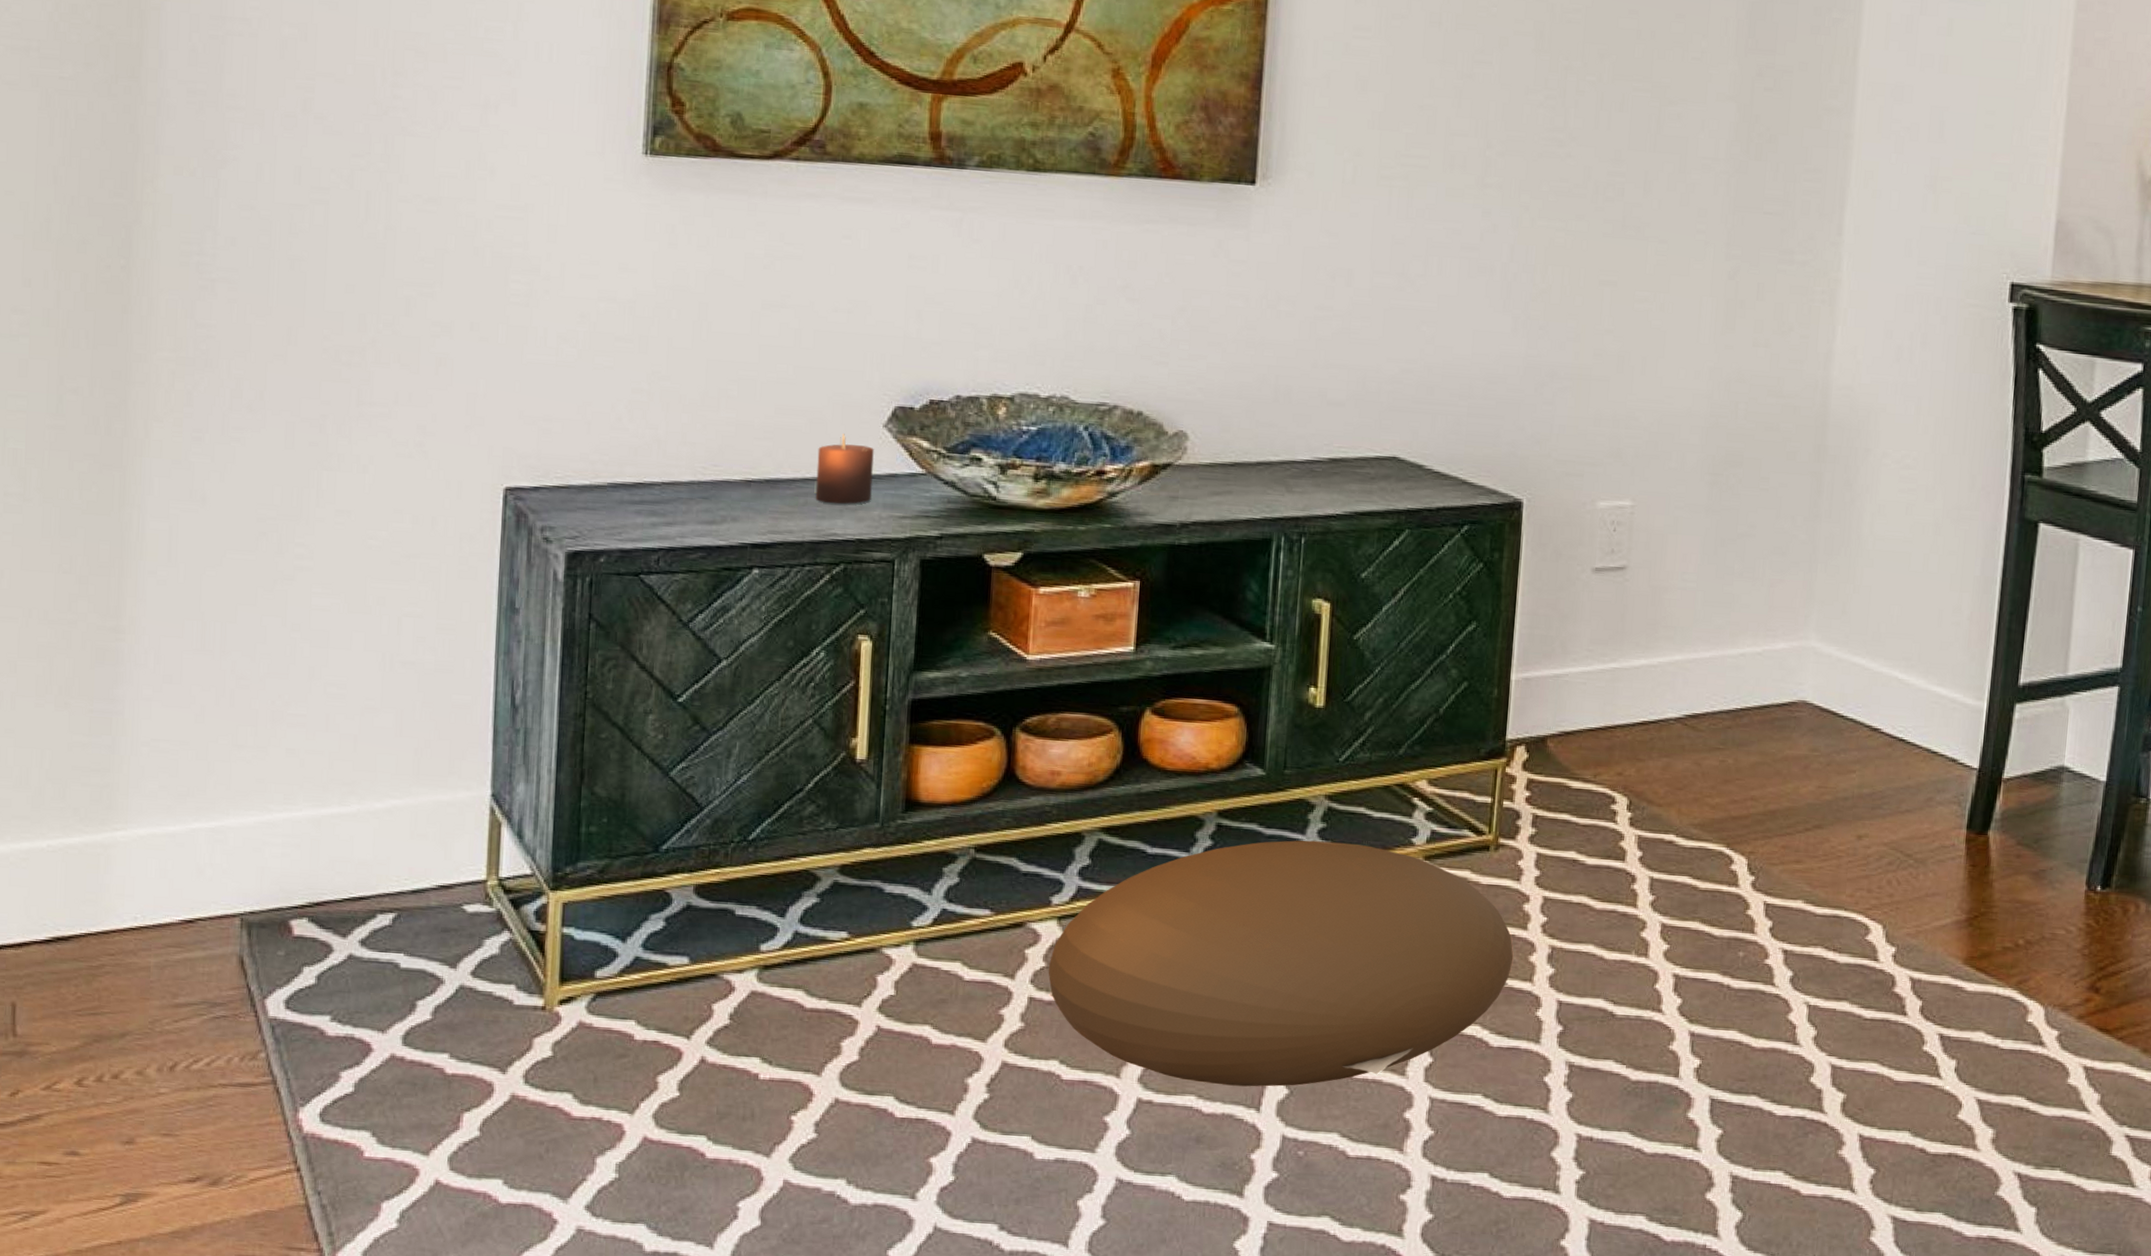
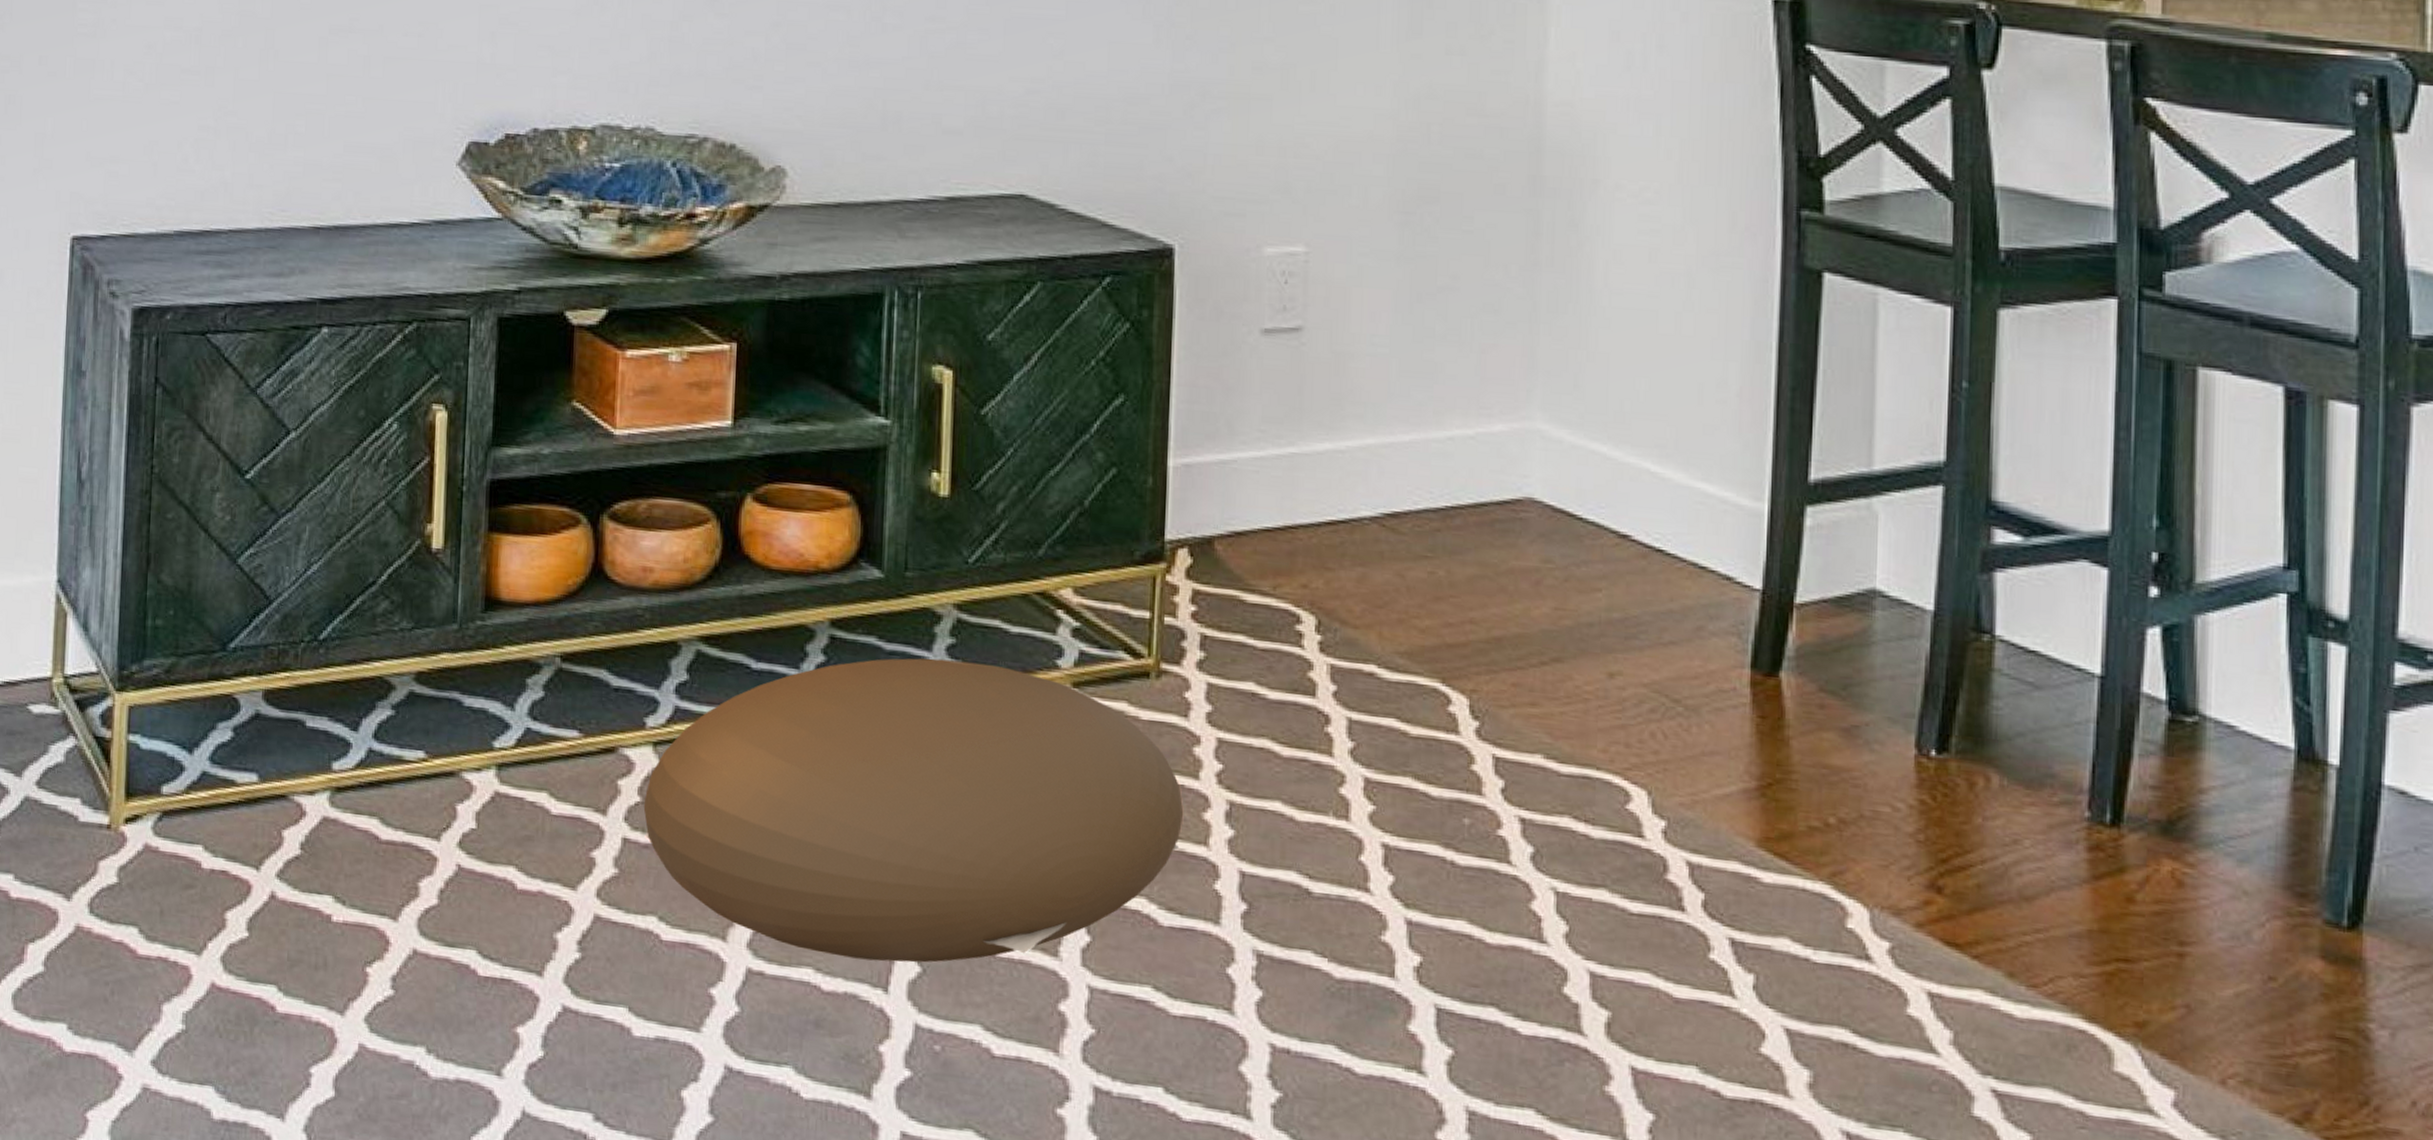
candle: present [815,434,874,505] -> none [386,173,447,254]

